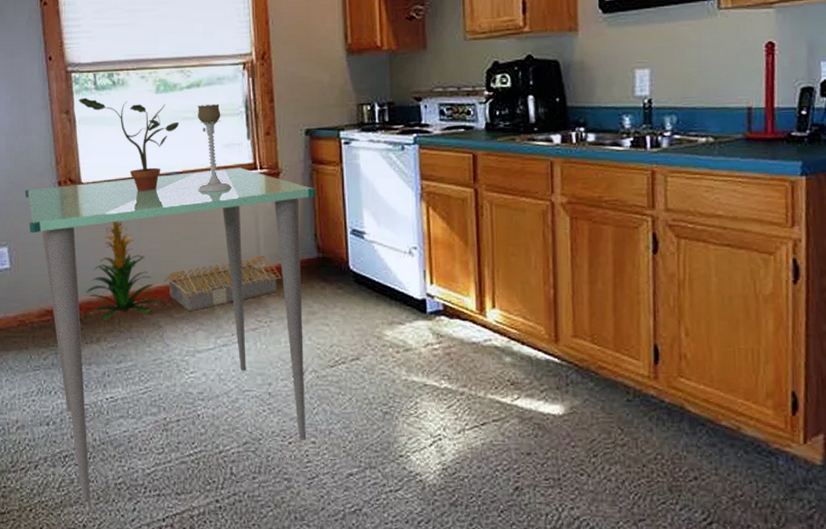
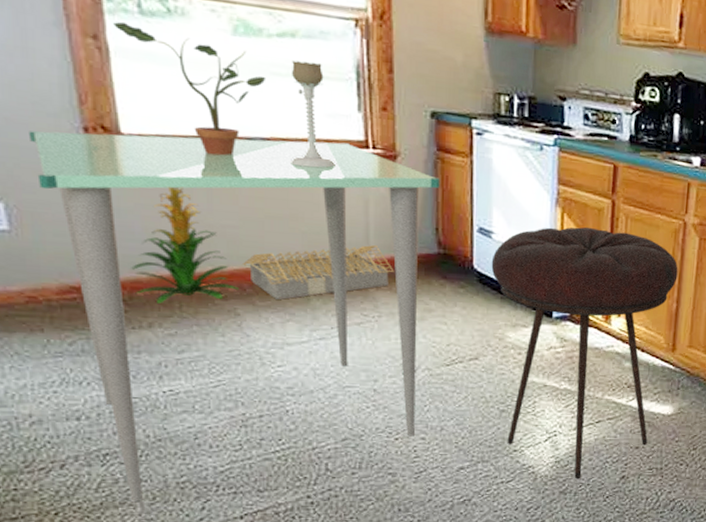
stool: none [365,218,551,490] -> present [491,227,678,479]

